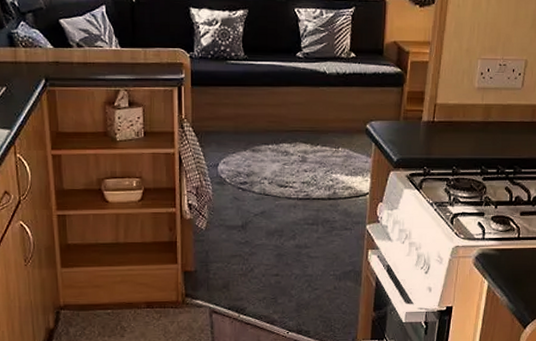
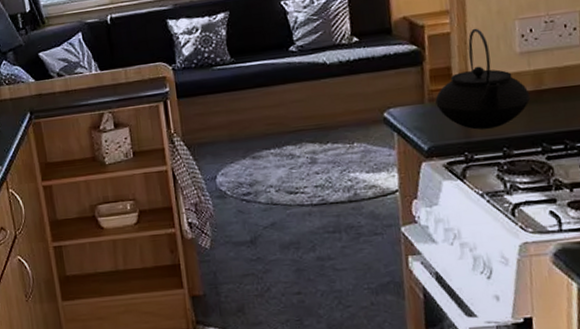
teapot: none [408,61,480,149] -> present [435,28,531,130]

